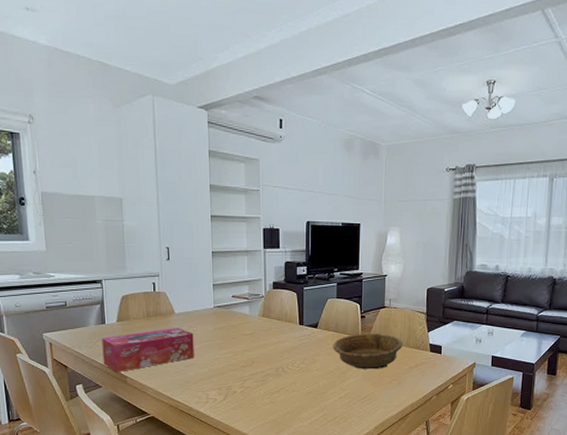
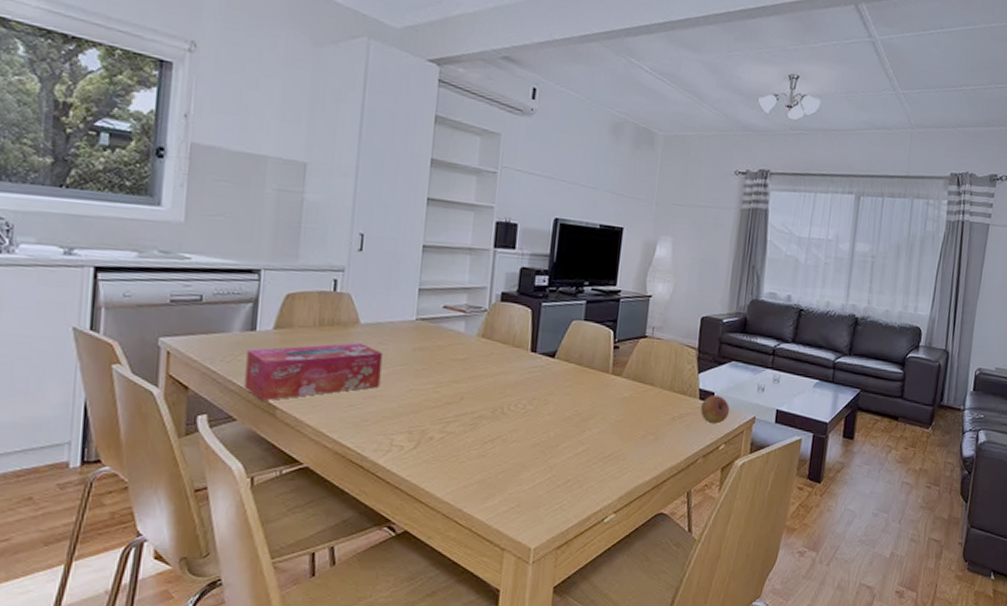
decorative bowl: present [333,333,402,369] -> none [573,369,665,419]
fruit: none [432,348,455,370] -> present [700,395,730,424]

